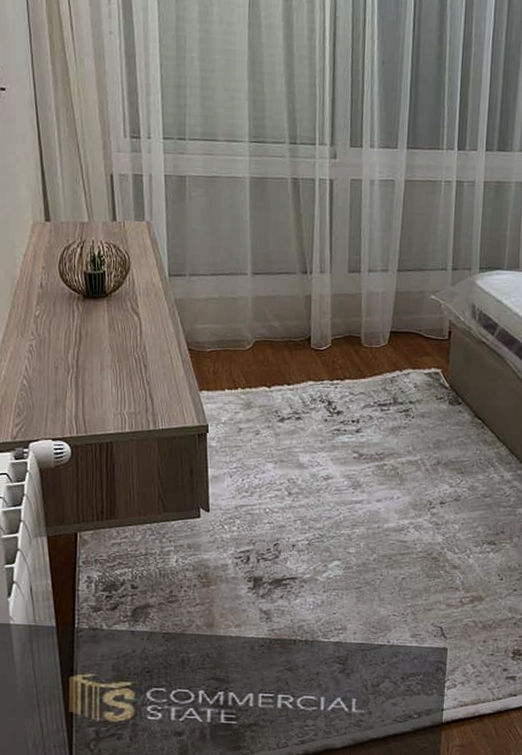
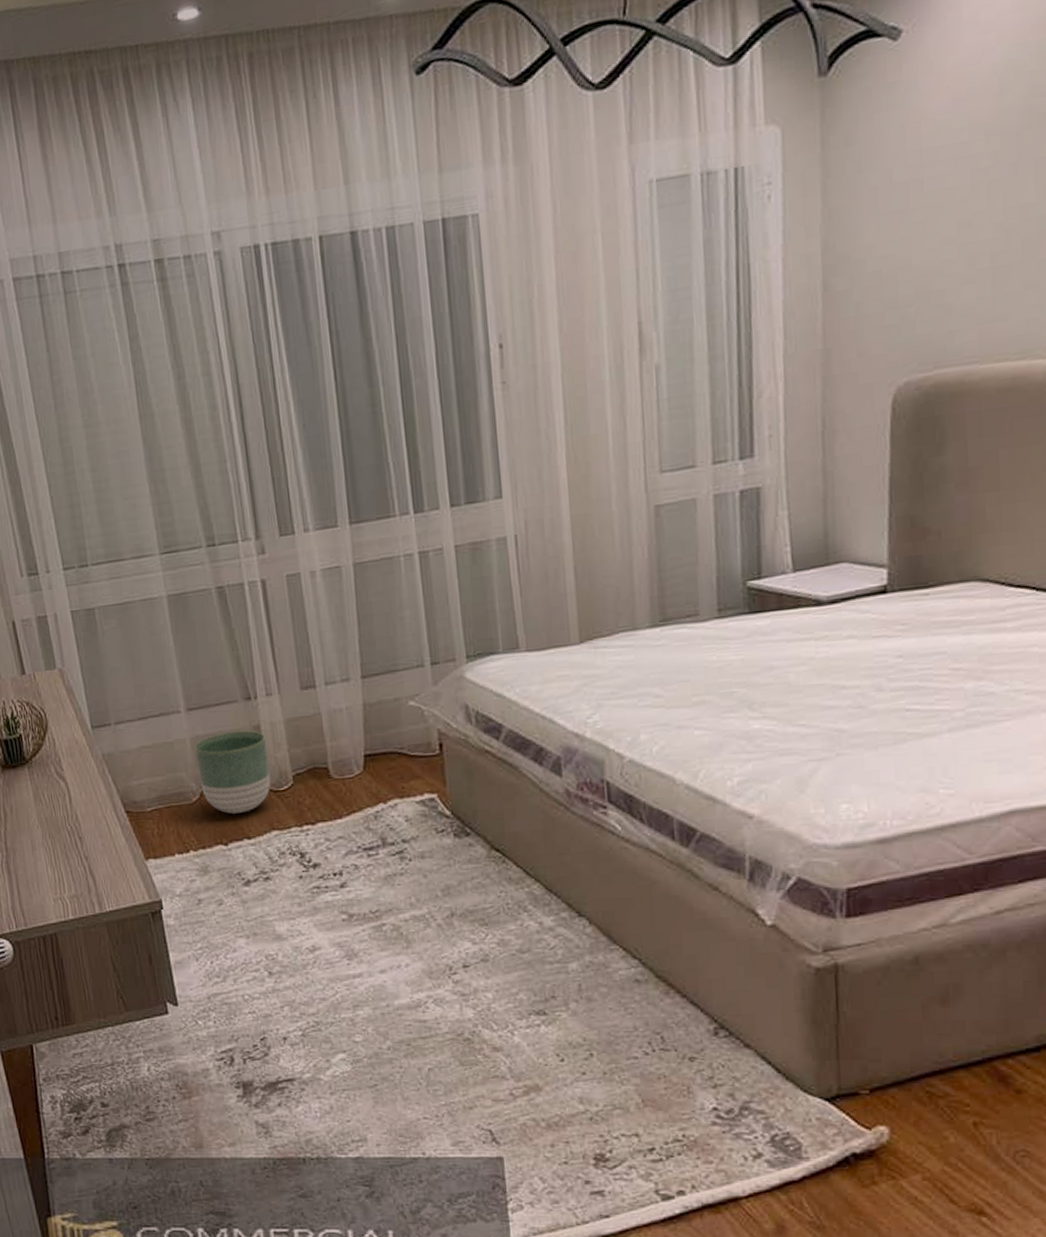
planter: none [254,296,315,364] -> present [194,730,271,814]

